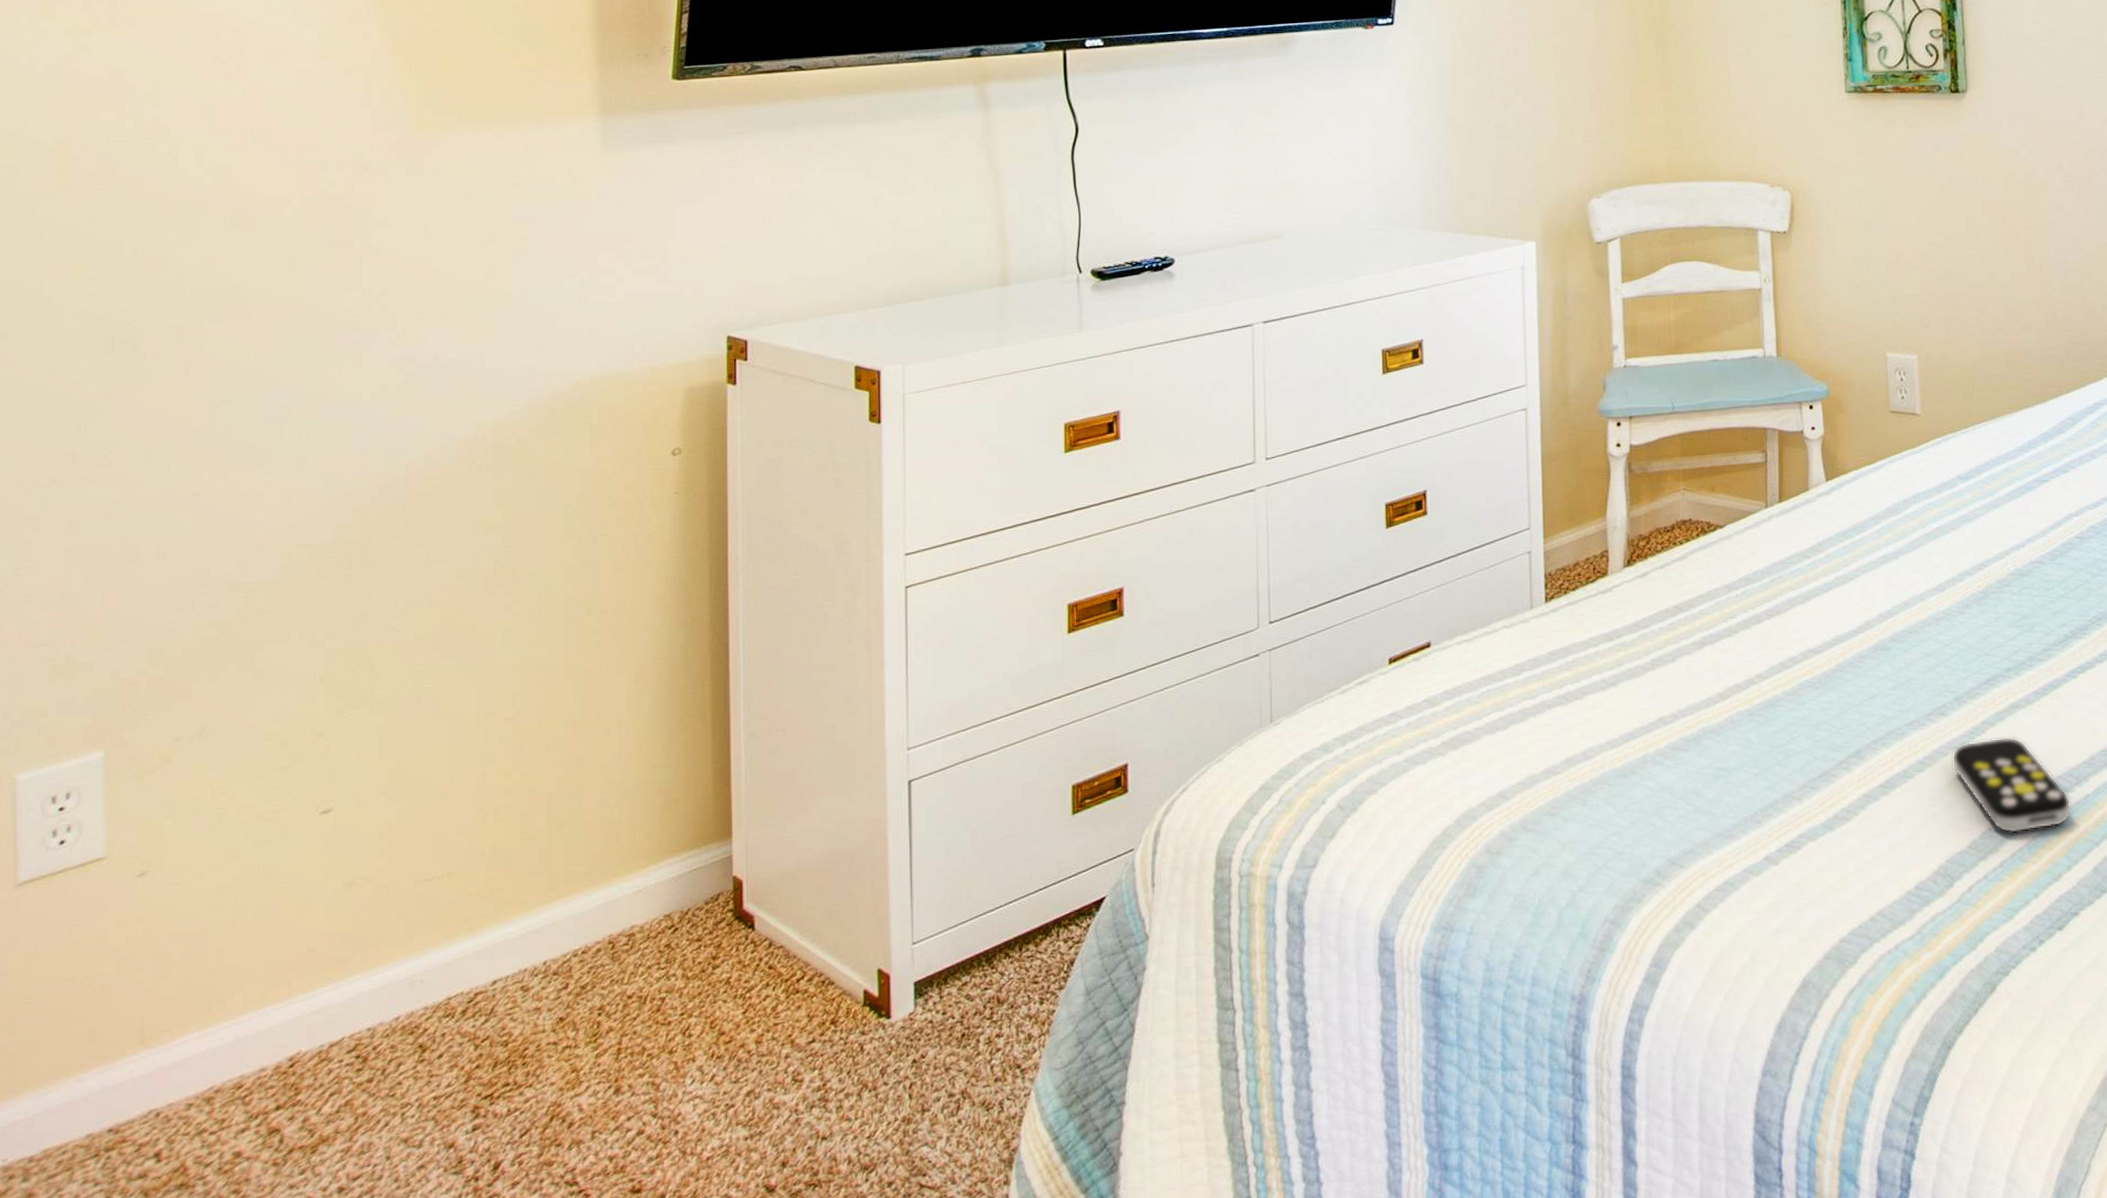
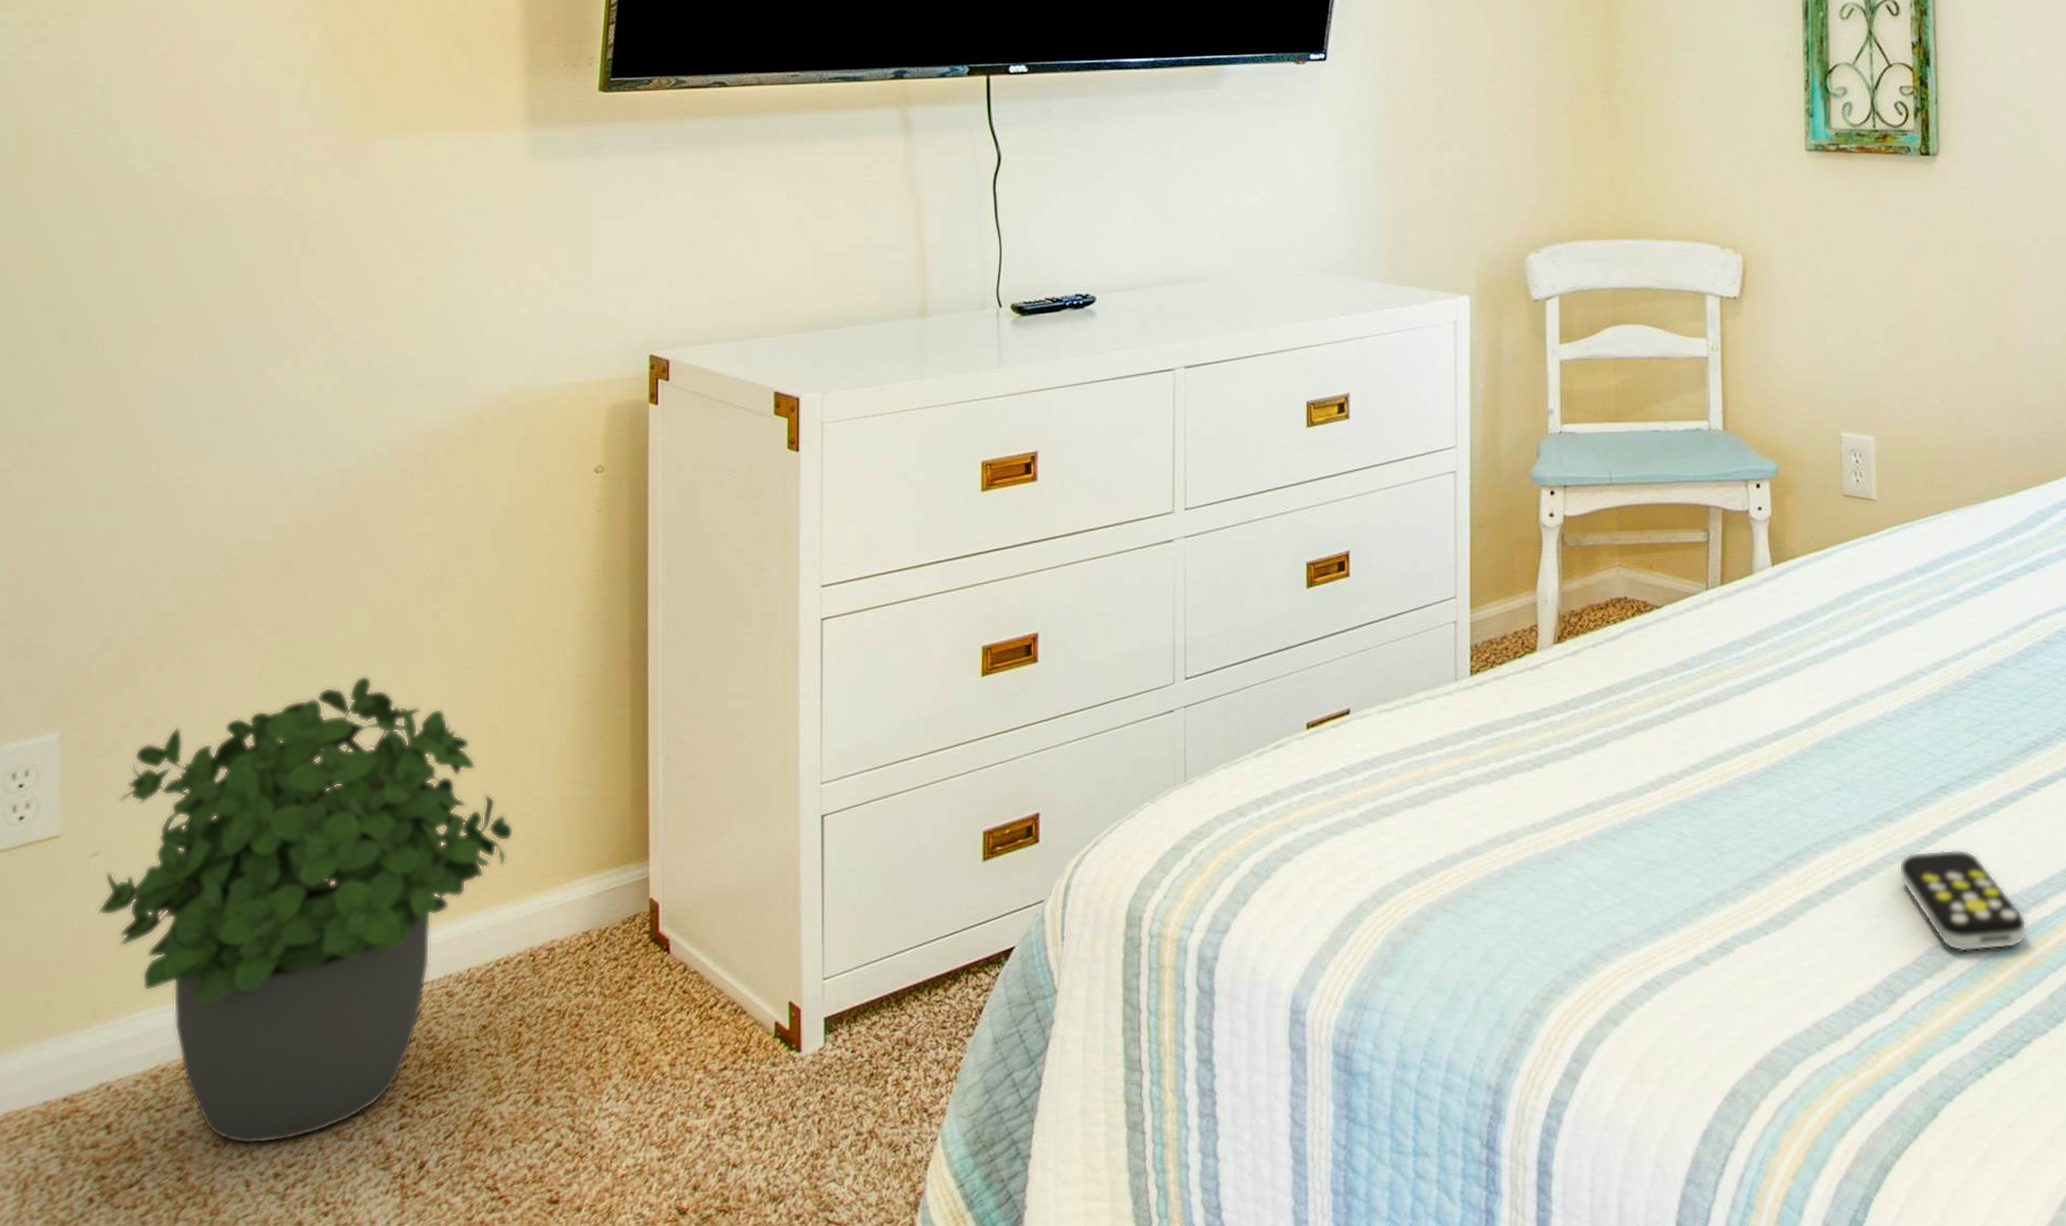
potted plant: none [145,672,591,1161] -> present [97,675,514,1144]

